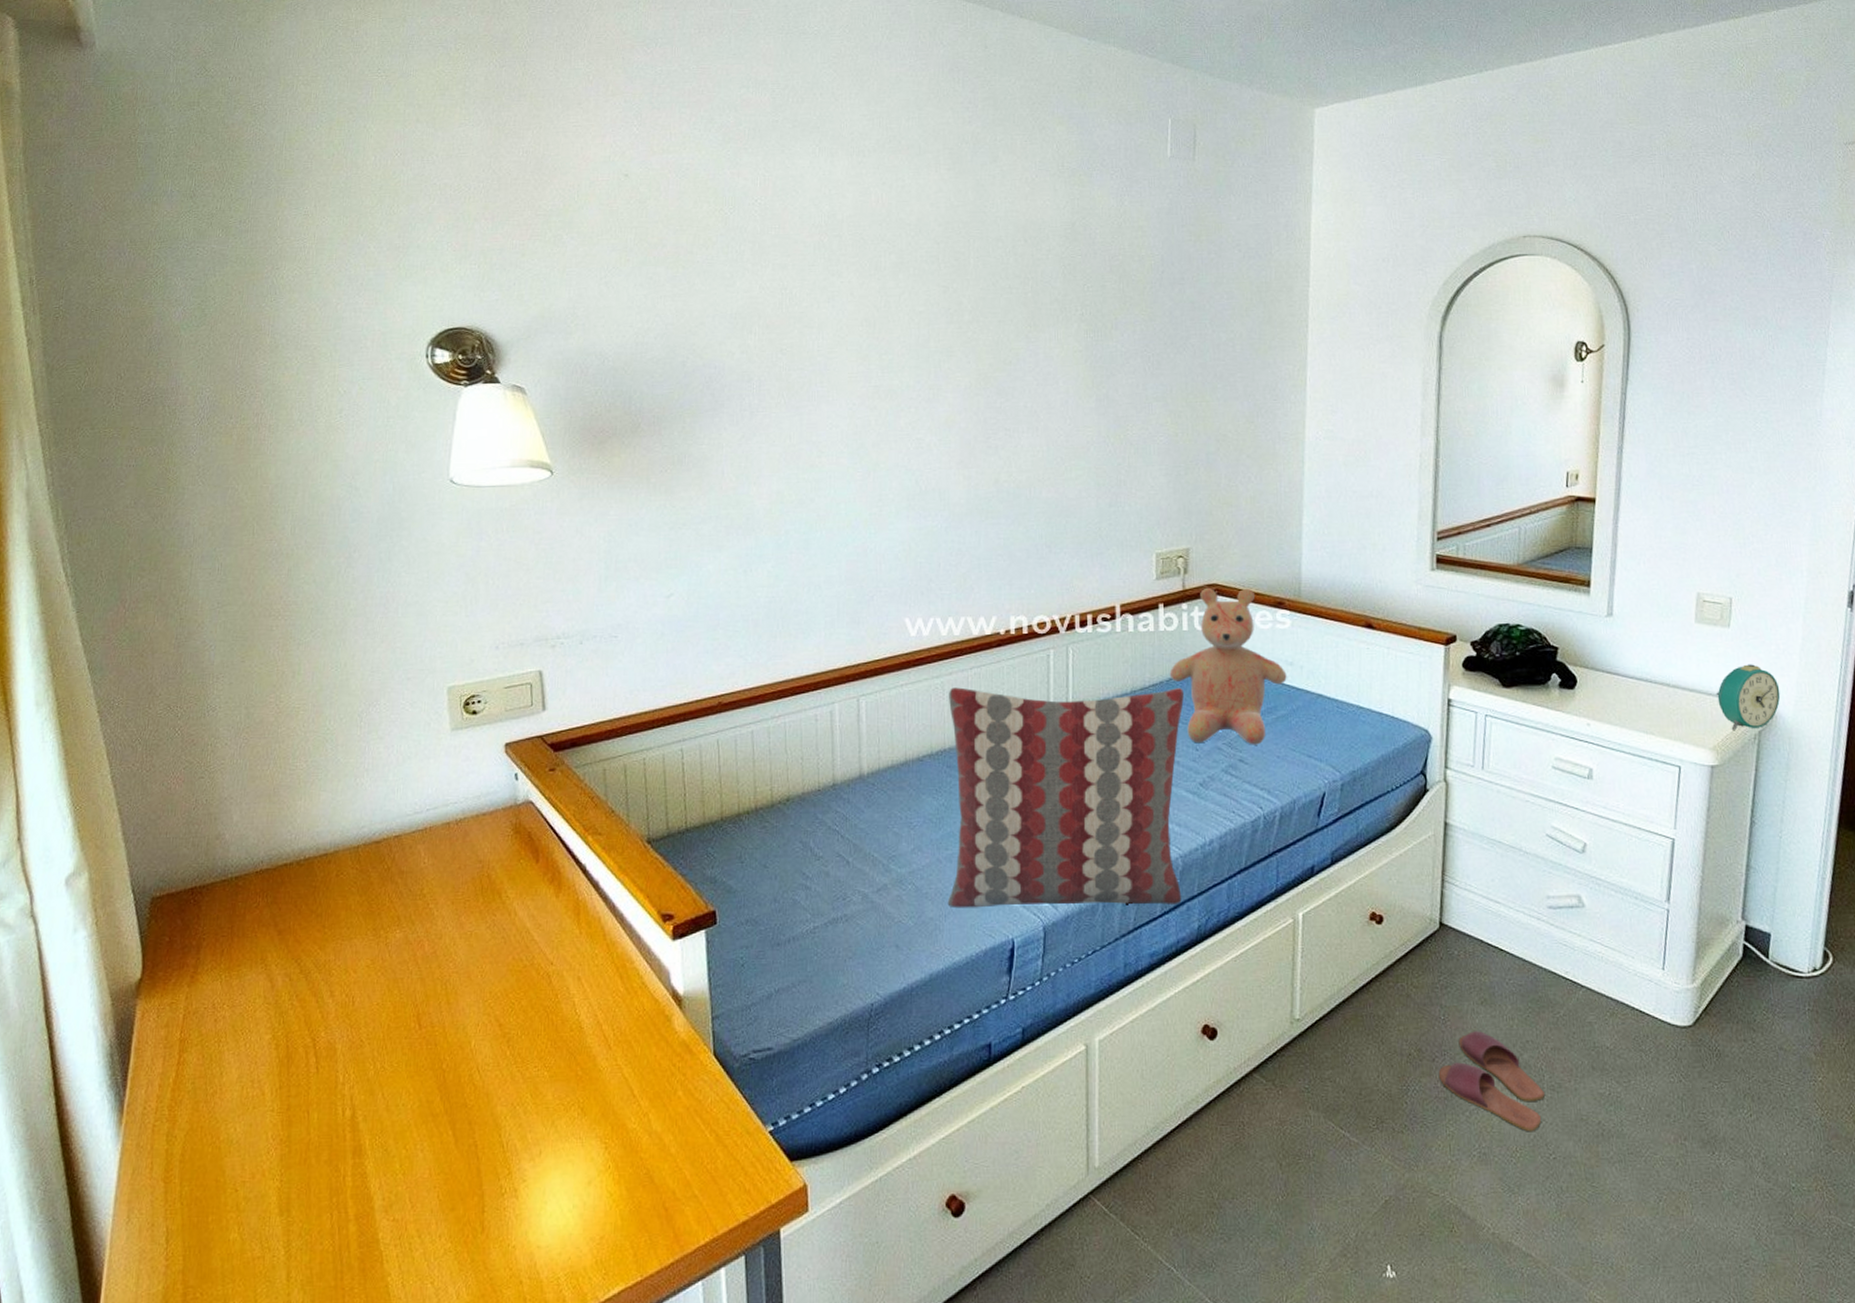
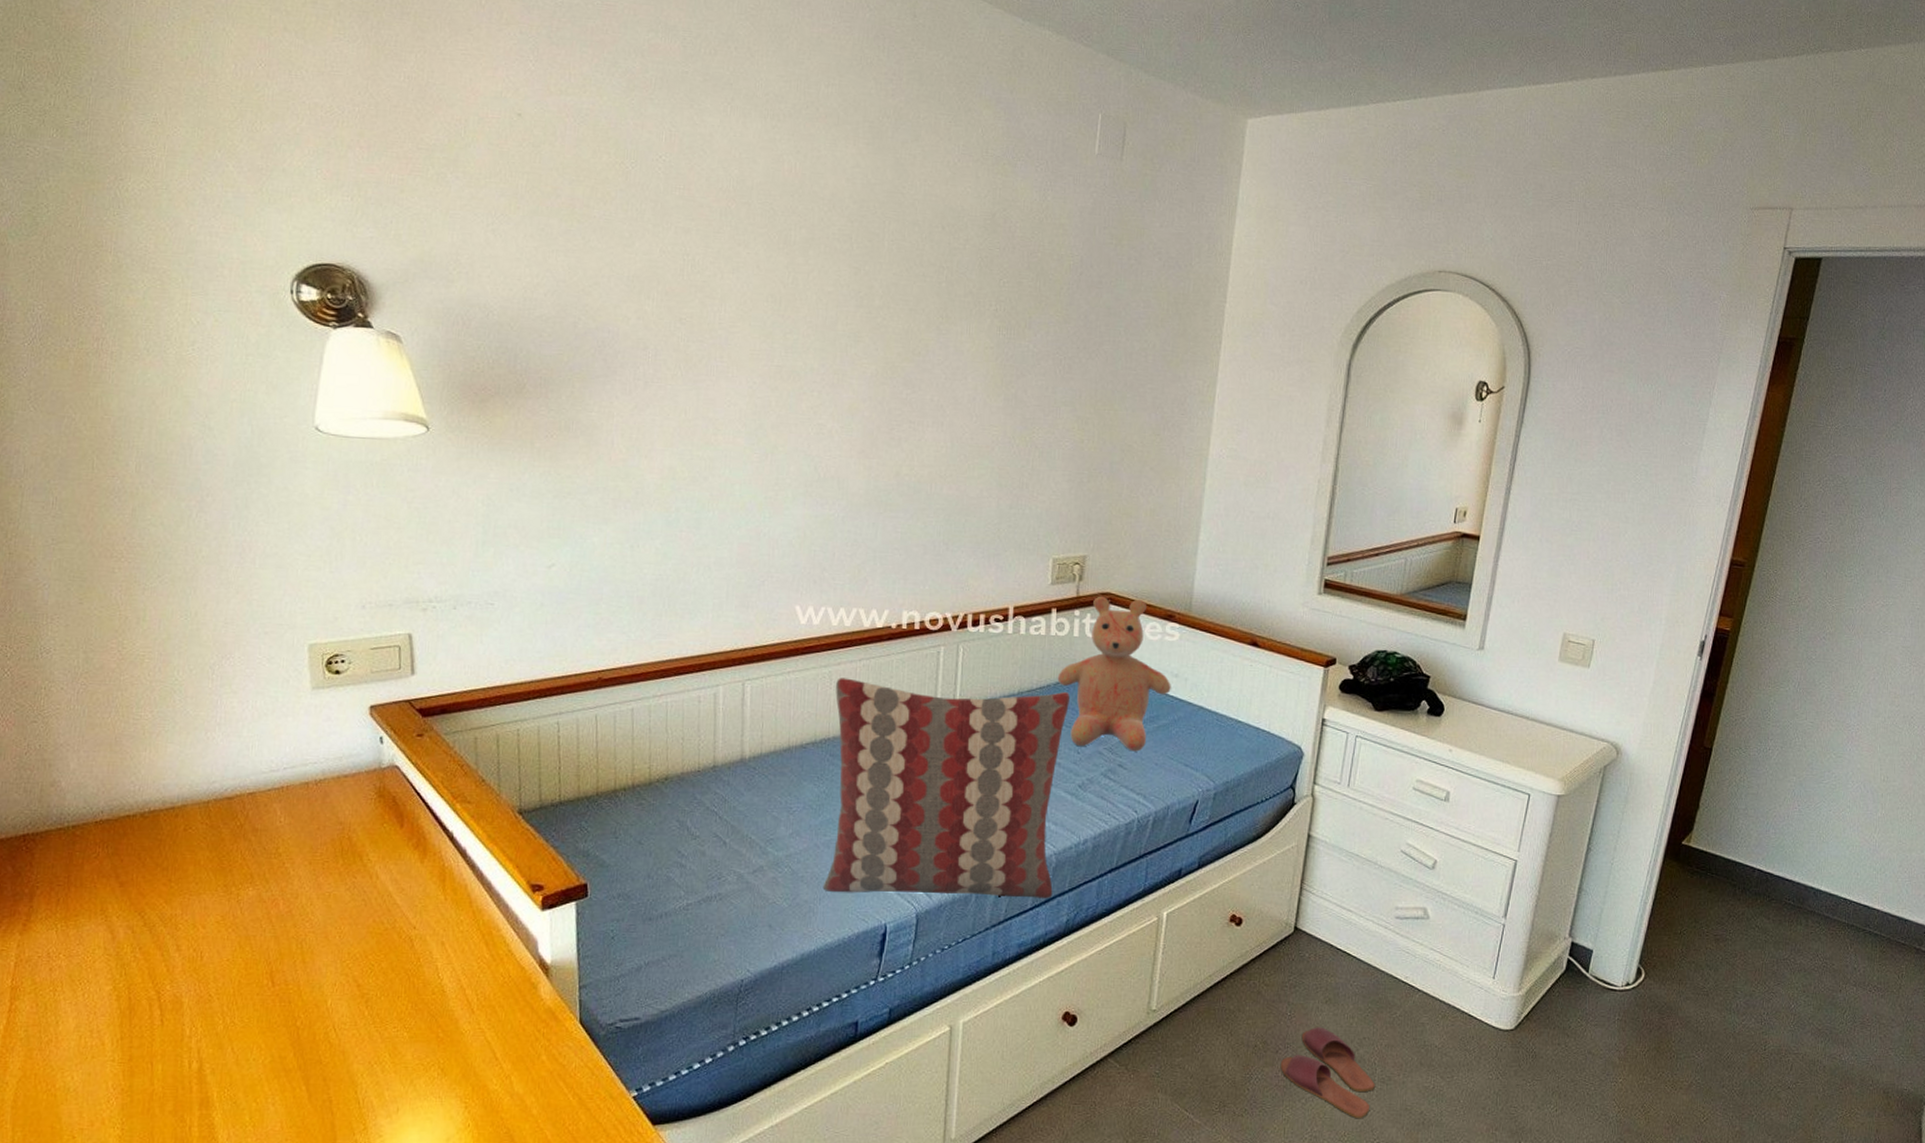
alarm clock: present [1716,664,1781,730] -> none [1570,703,1628,763]

